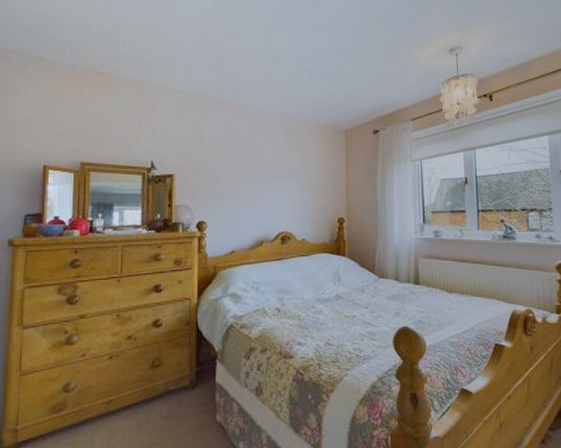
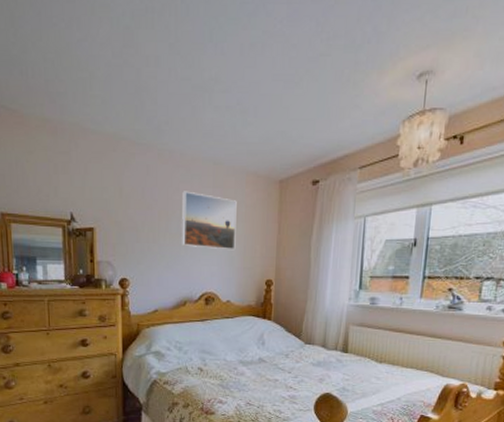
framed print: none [258,140,309,192] -> present [182,191,237,250]

